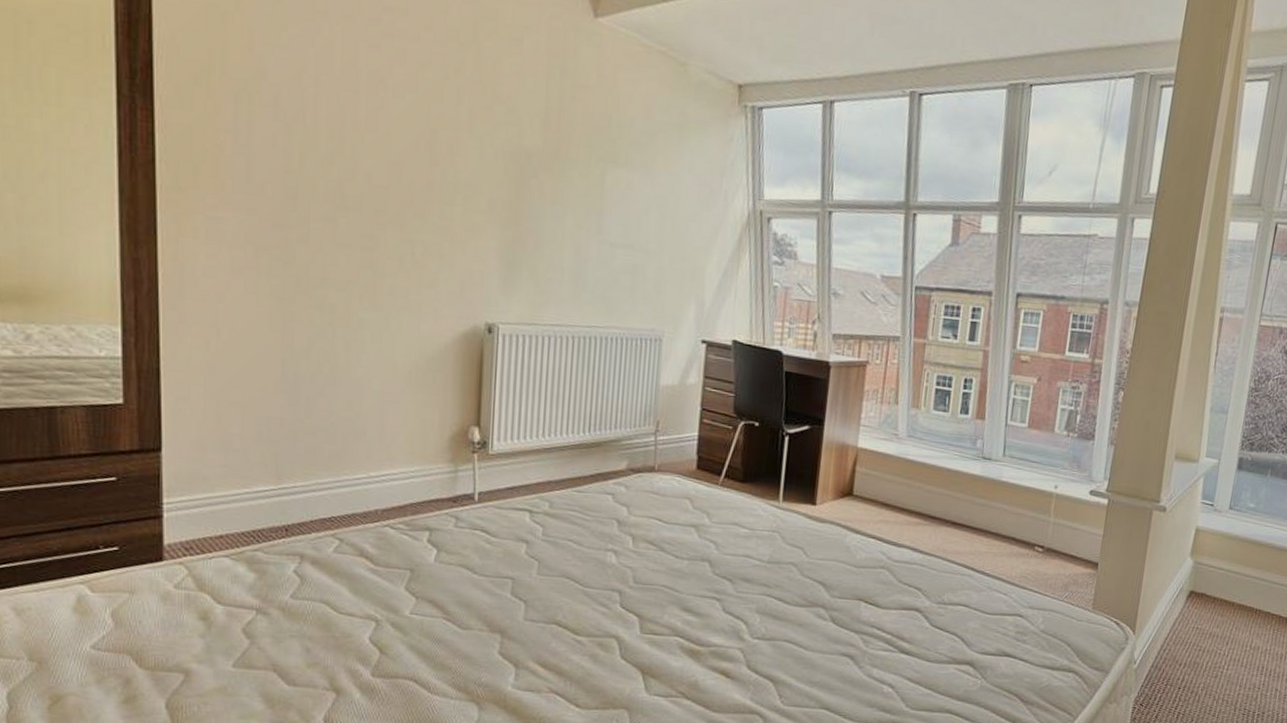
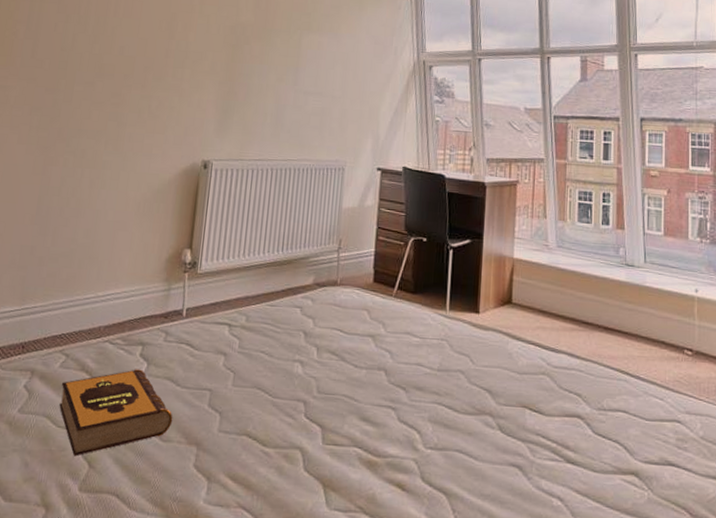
hardback book: none [337,555,472,643] -> present [59,369,173,457]

